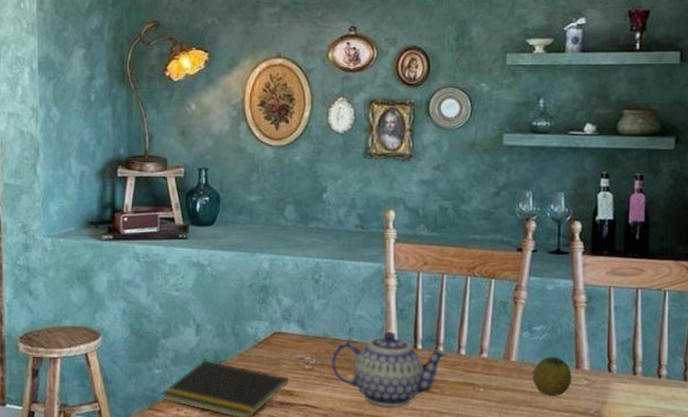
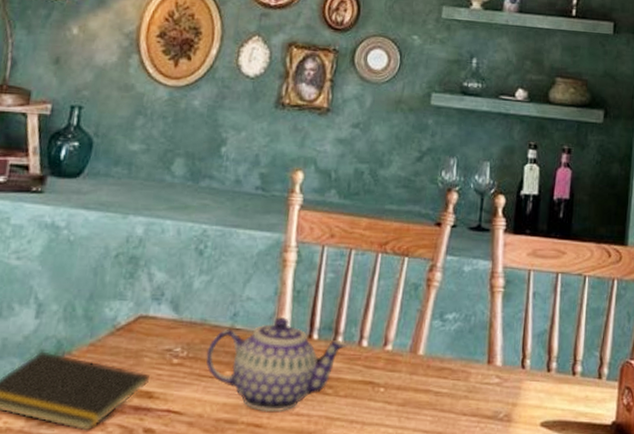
fruit: present [533,357,572,396] -> none [440,350,483,397]

